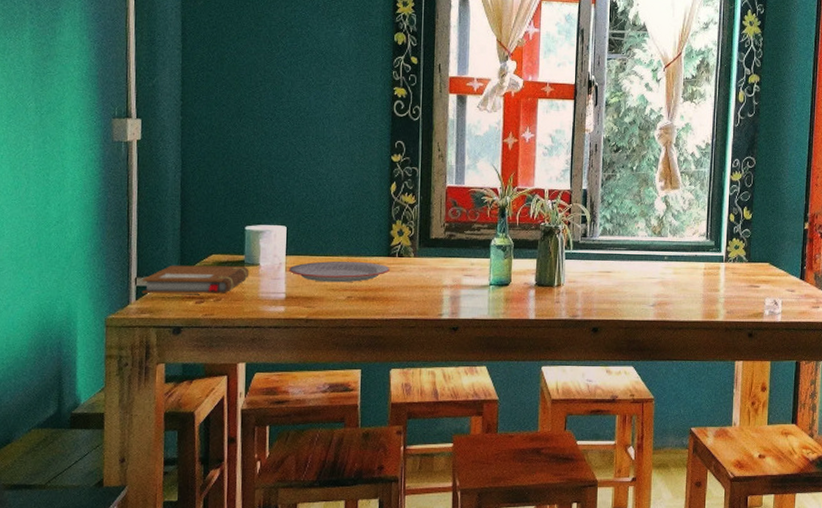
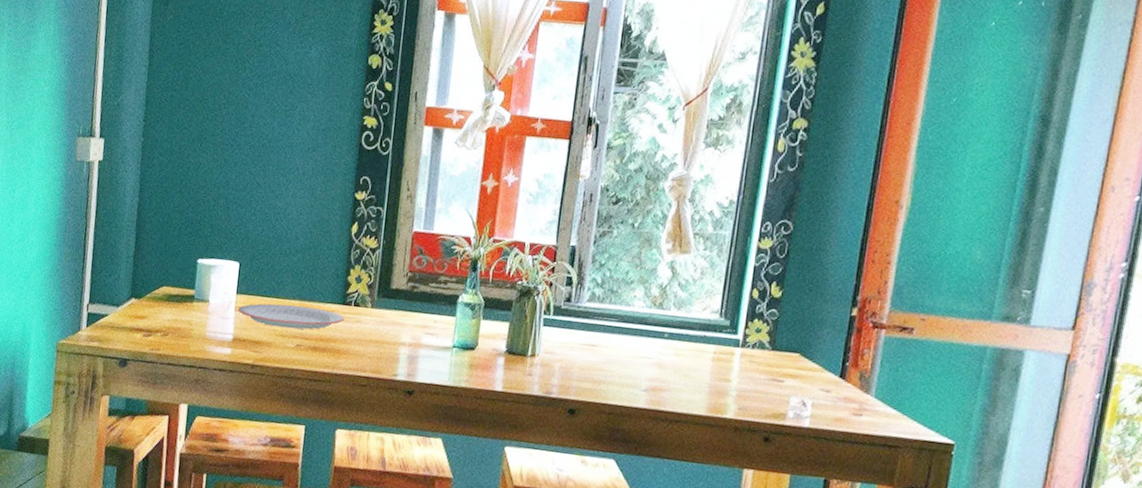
notebook: present [141,265,249,295] -> none [92,293,199,330]

